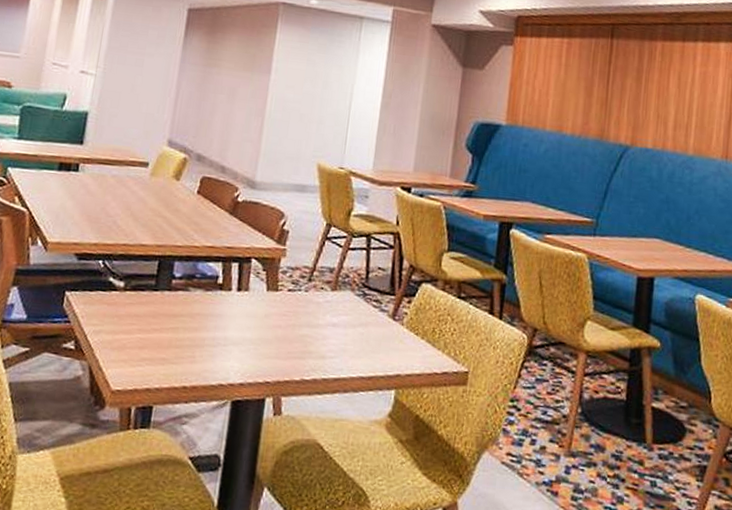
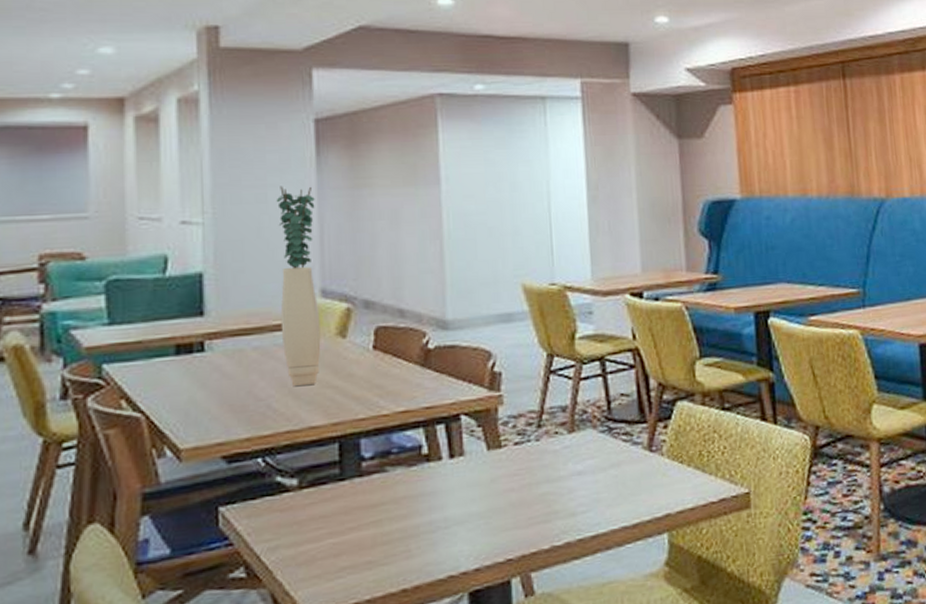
vase: none [132,56,177,212] -> present [276,186,321,386]

